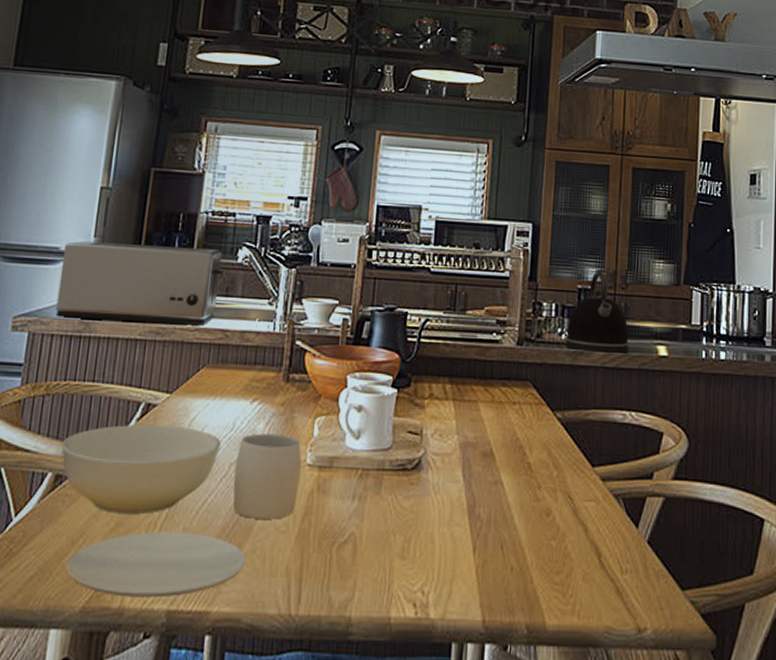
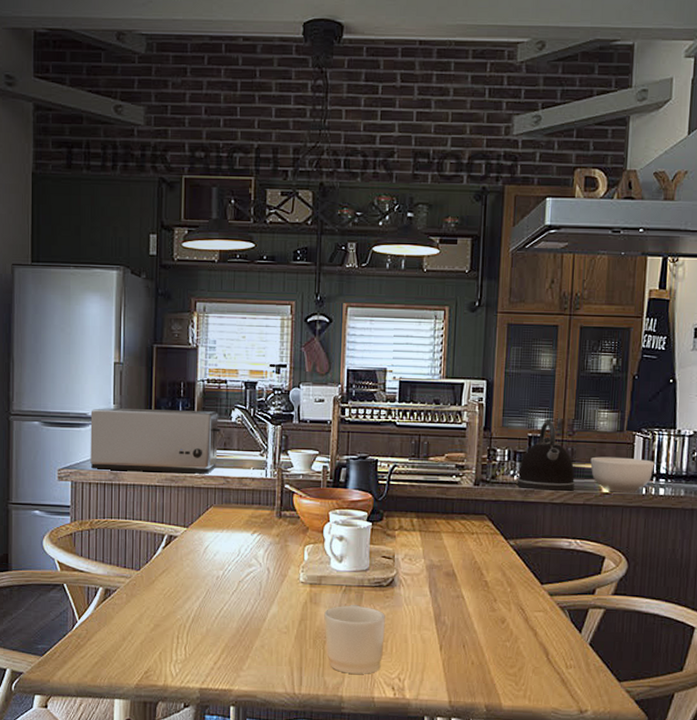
bowl: present [61,424,222,514] -> none [107,551,231,618]
plate: present [66,531,247,598] -> none [122,631,258,679]
mug: present [233,433,302,519] -> none [242,558,297,623]
mug: none [333,493,409,586] -> present [324,604,385,674]
bowl: none [645,313,714,358] -> present [590,456,655,494]

